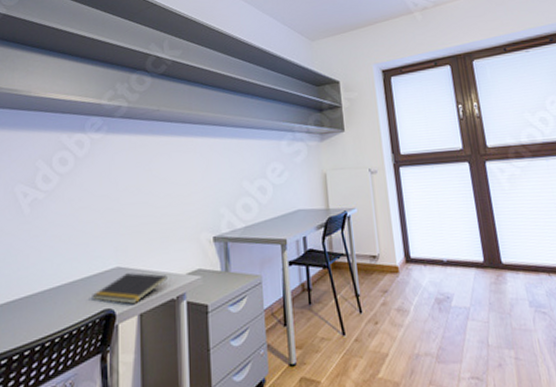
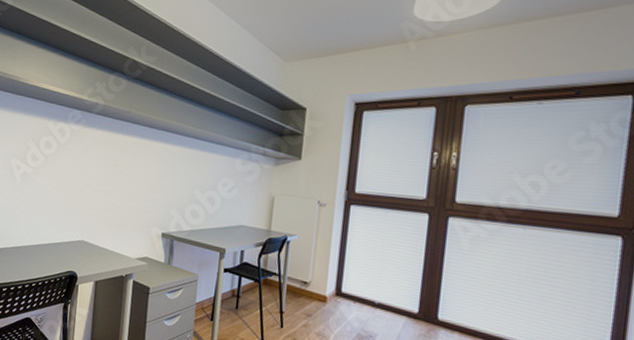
notepad: present [92,273,167,305] -> none [61,247,120,273]

